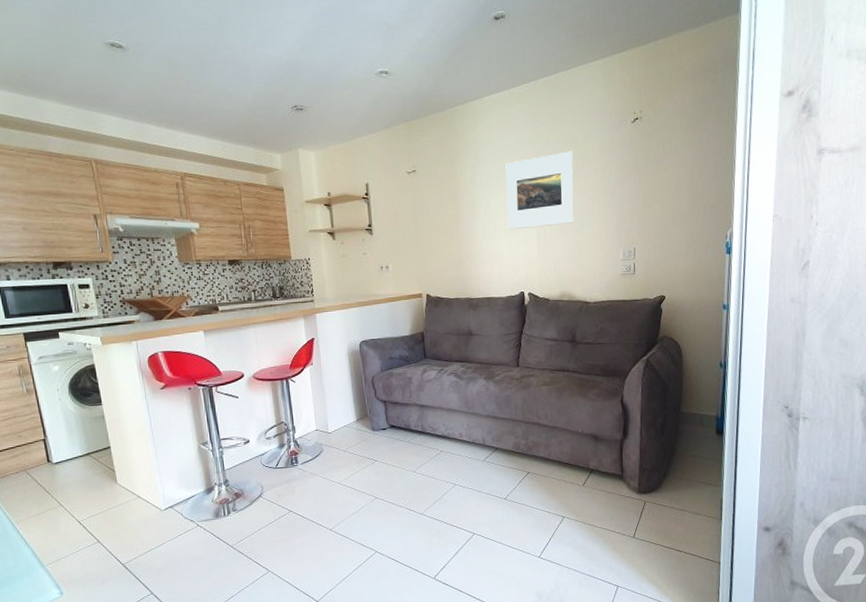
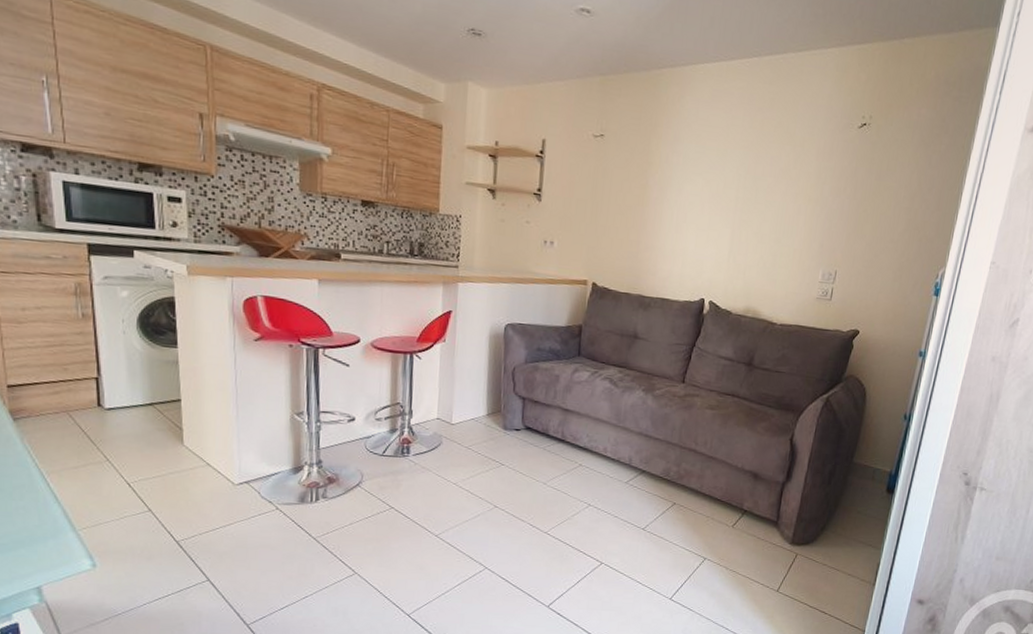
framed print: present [505,151,575,230] -> none [698,146,787,230]

